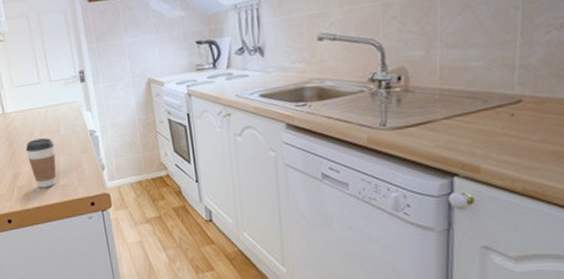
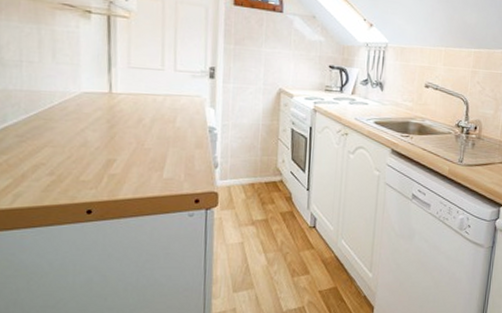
coffee cup: present [25,138,57,188] -> none [129,126,166,179]

